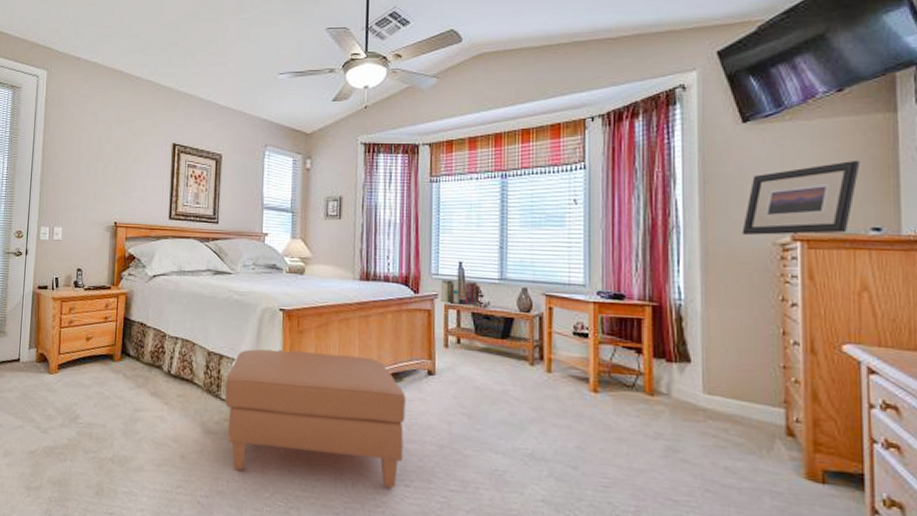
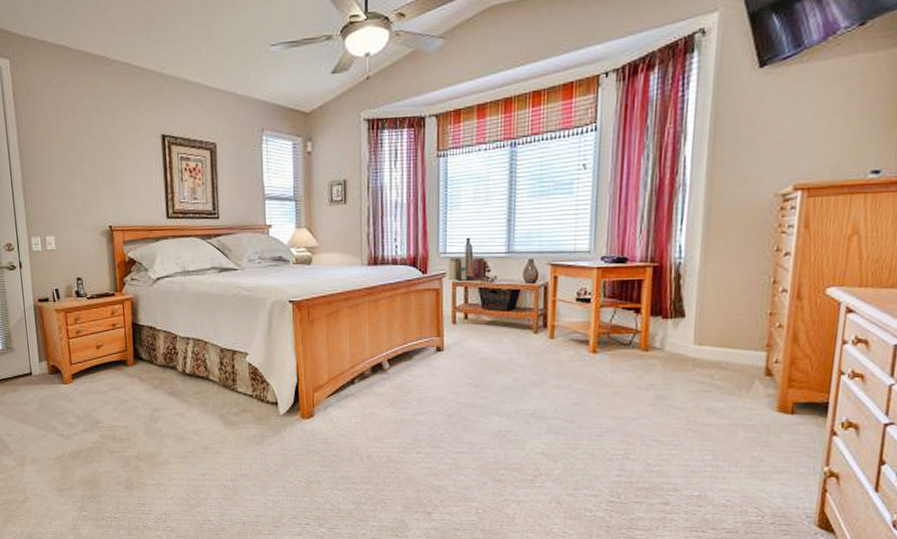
ottoman: present [225,349,406,488] -> none [241,339,416,456]
picture frame: present [742,159,861,235] -> none [746,100,871,187]

